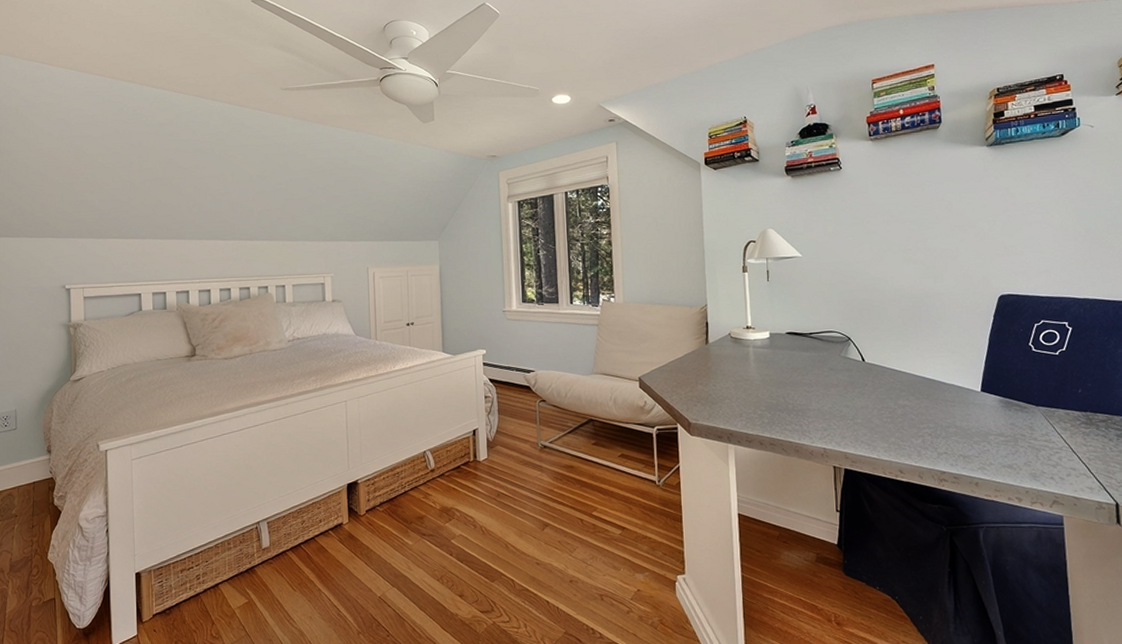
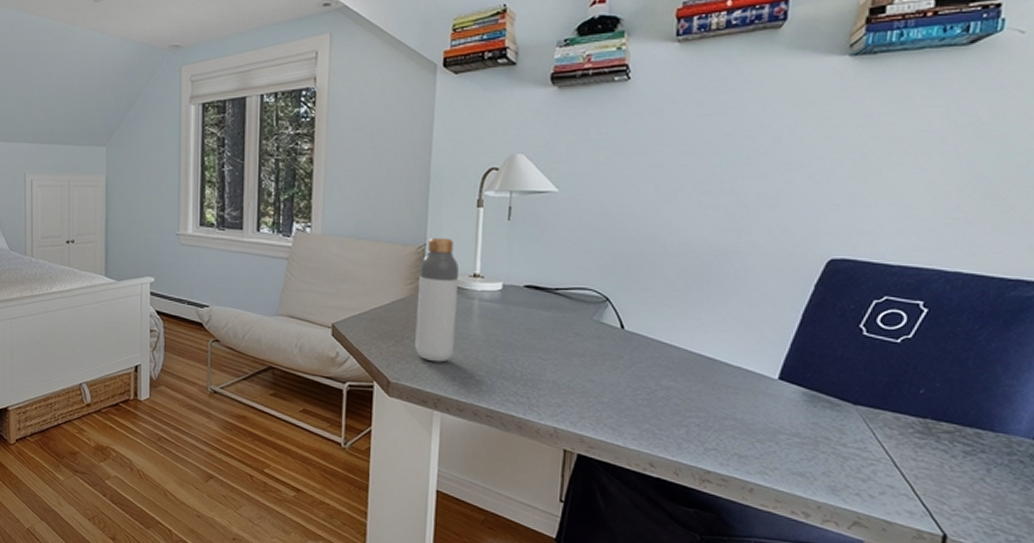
bottle: none [704,299,739,402] -> present [415,238,460,362]

